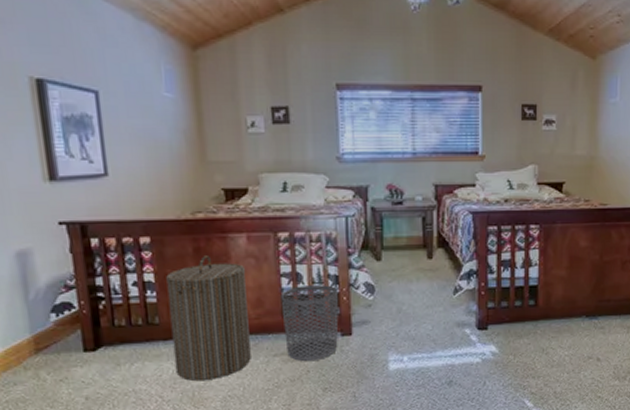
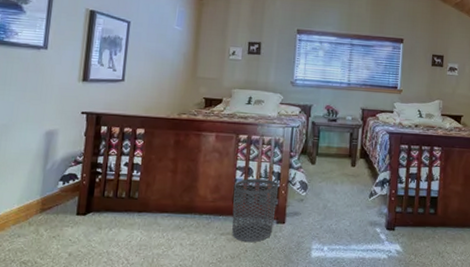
laundry hamper: present [166,256,251,382] -> none [142,147,211,250]

